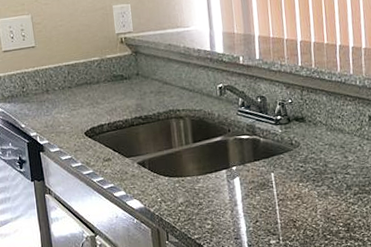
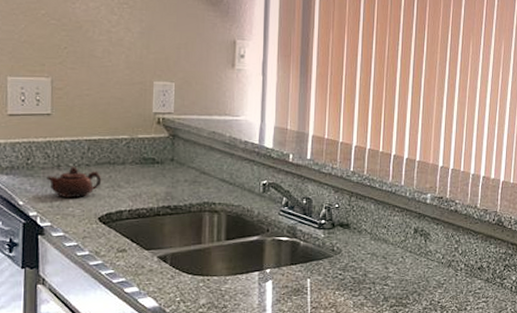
teapot: none [39,89,83,118] -> present [46,166,102,197]

